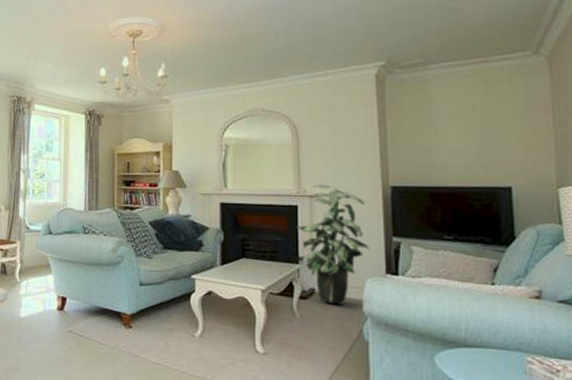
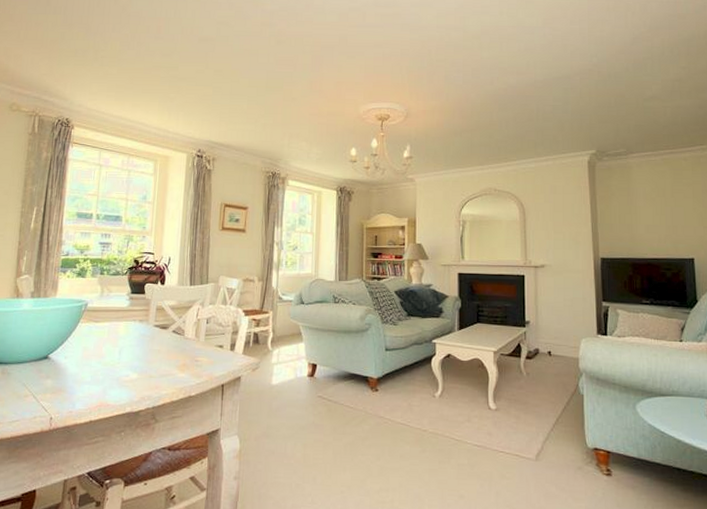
indoor plant: present [296,184,369,305] -> none [523,256,584,363]

